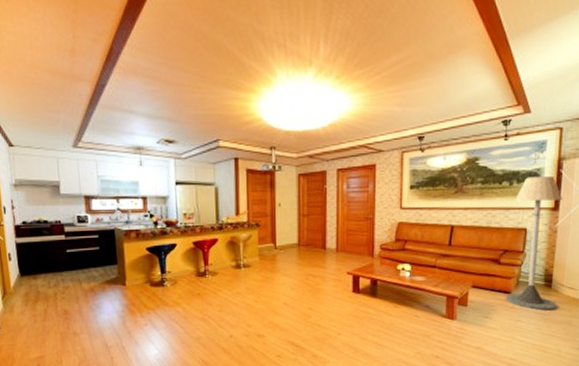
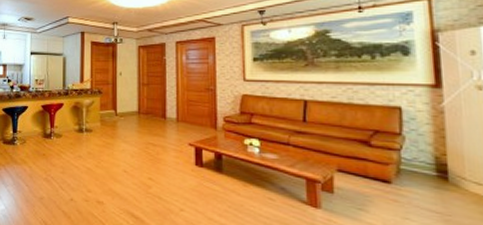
floor lamp: present [506,176,563,311] -> none [381,50,461,210]

